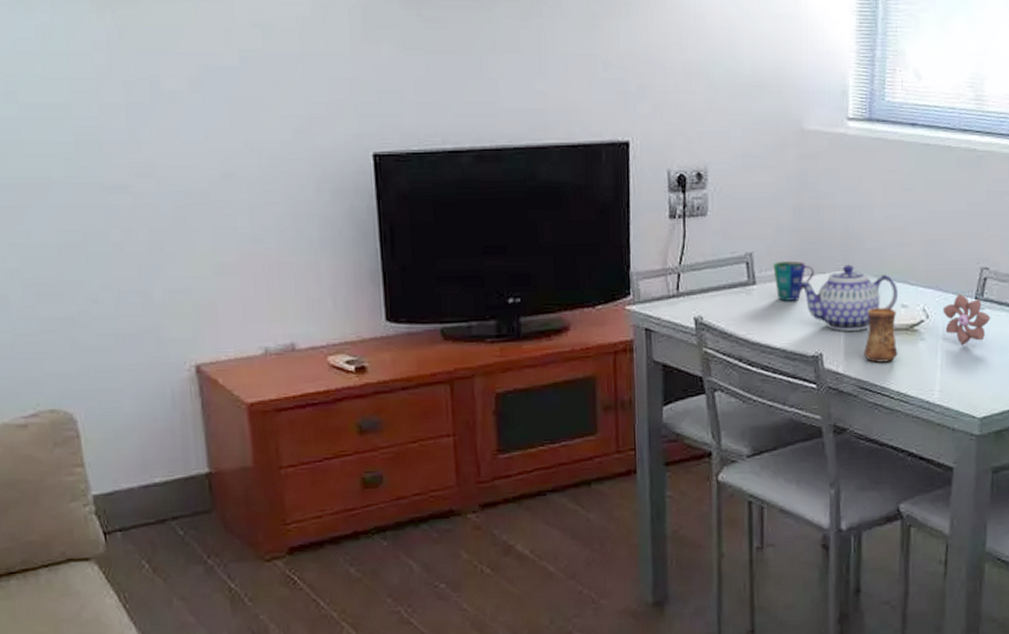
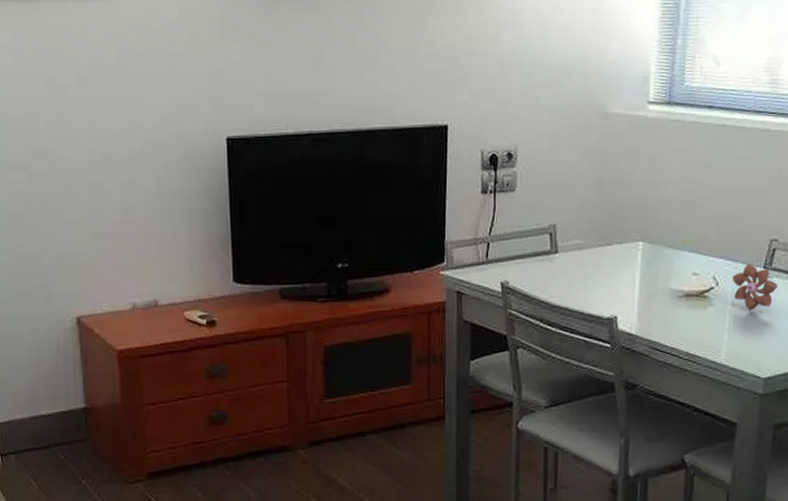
cup: present [773,260,815,301] -> none [574,232,613,268]
teapot: present [798,264,899,331] -> none [597,236,691,296]
cup: present [863,308,898,363] -> none [655,275,688,325]

